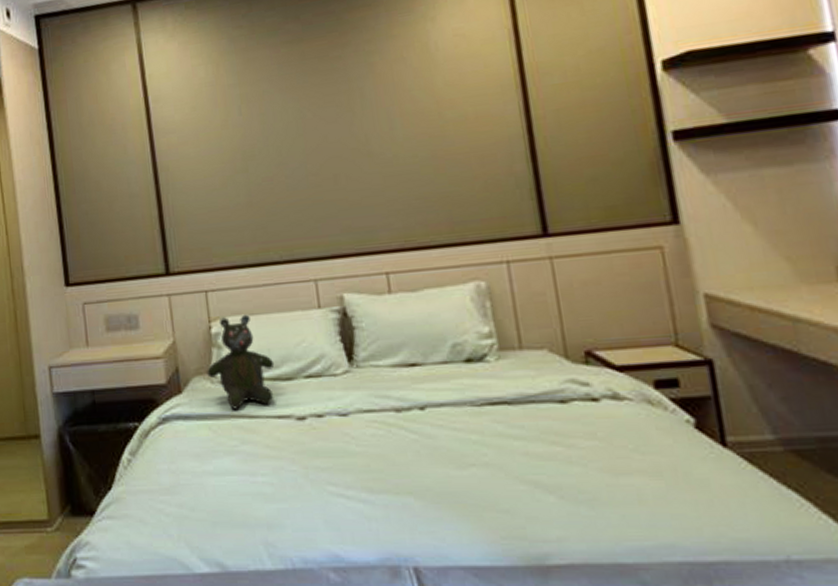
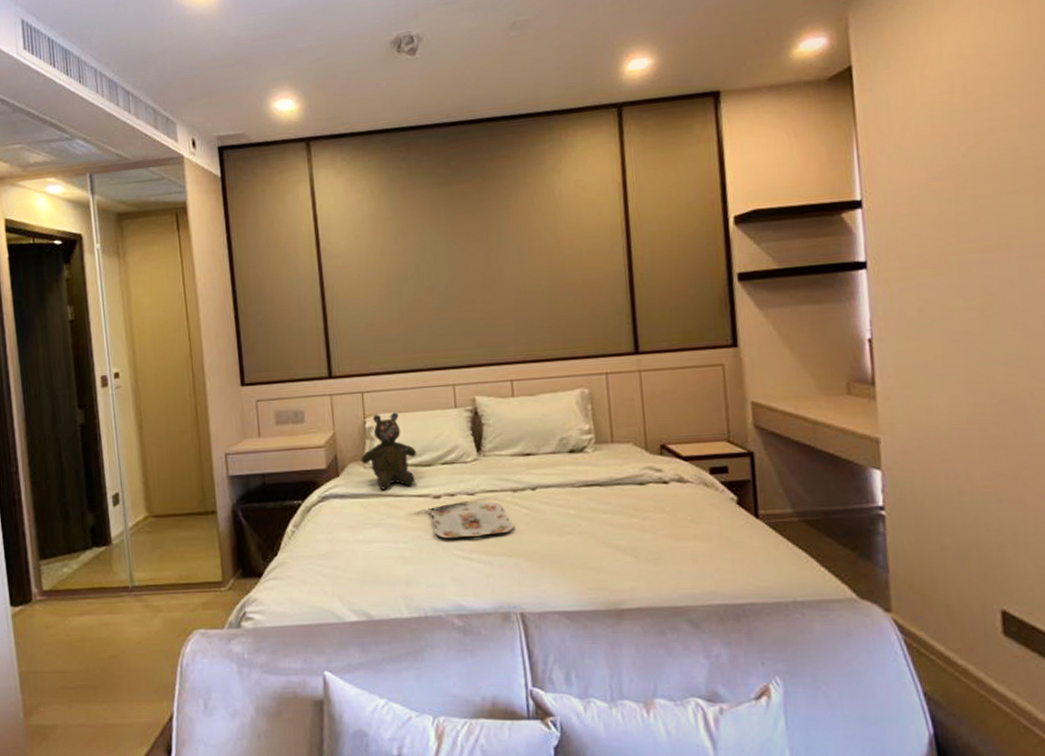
serving tray: none [294,423,400,471] -> present [430,501,514,539]

